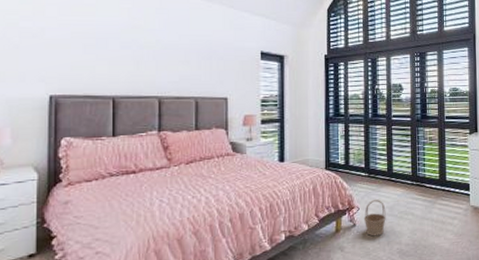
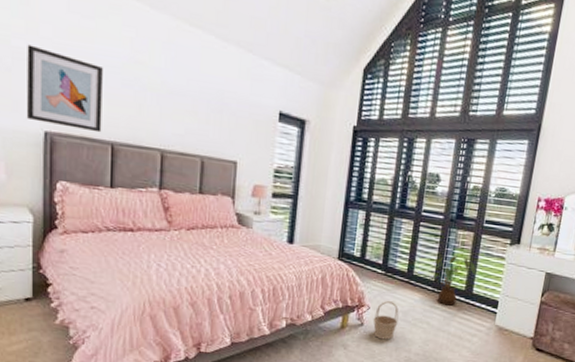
wall art: none [32,24,103,90] -> present [26,44,103,133]
house plant: none [409,149,446,195] -> present [432,255,477,306]

